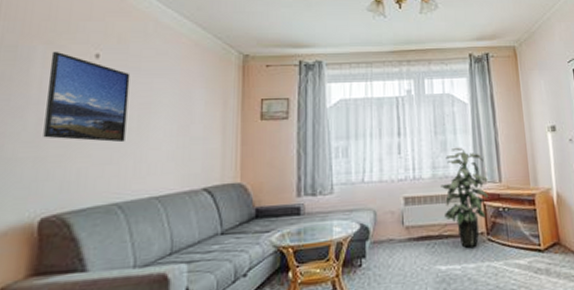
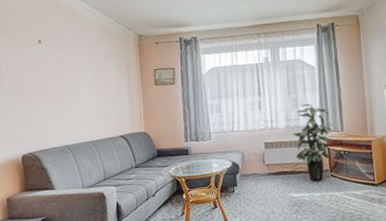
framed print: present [43,51,130,143] -> none [11,39,66,104]

